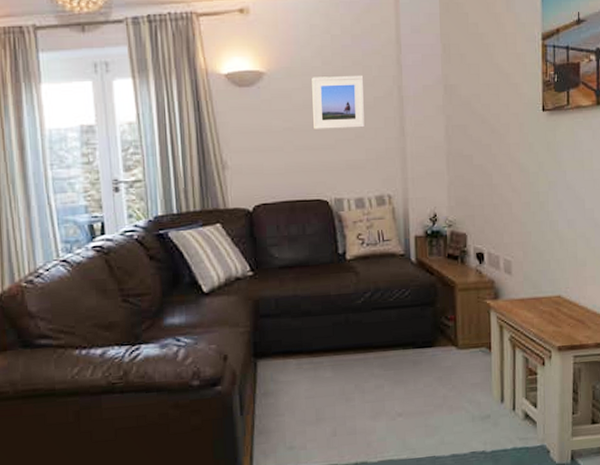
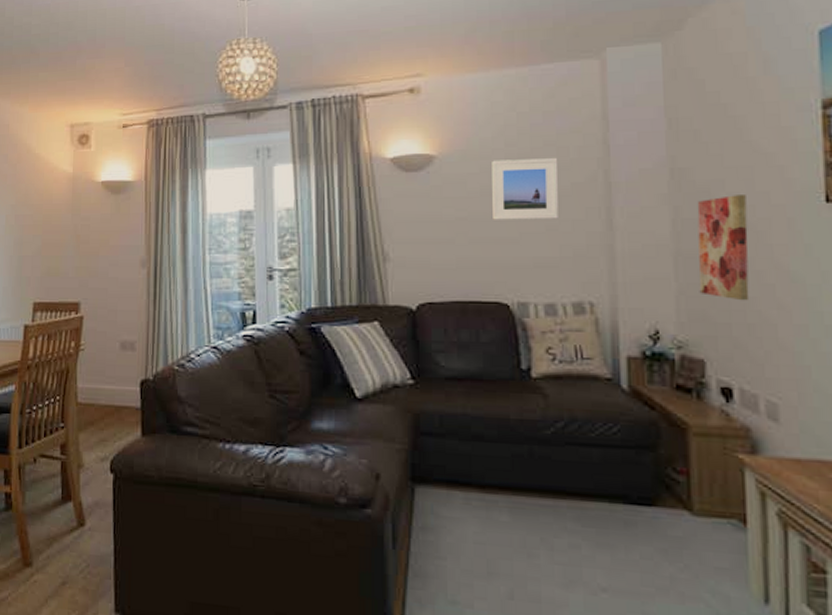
wall art: none [462,106,495,188] -> present [697,195,750,301]

